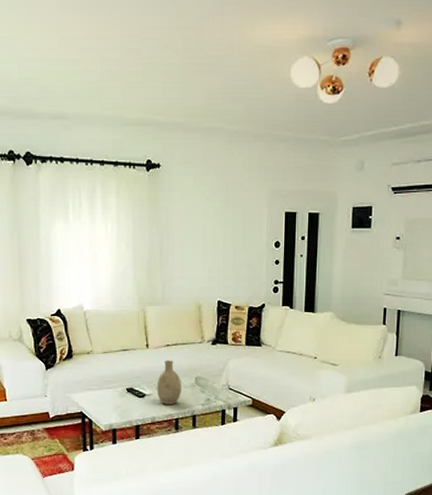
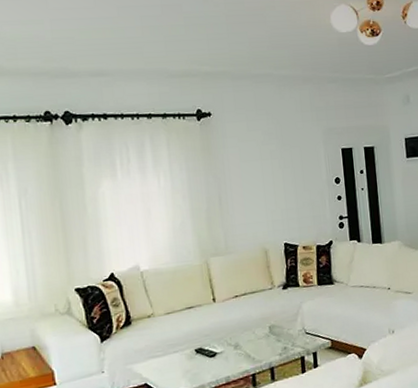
decorative vase: present [156,360,181,404] -> none [227,311,256,361]

